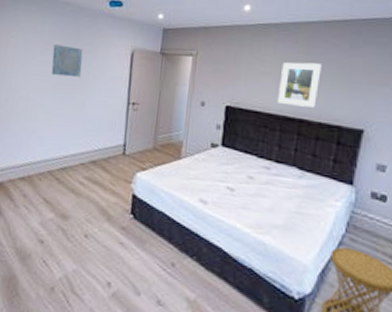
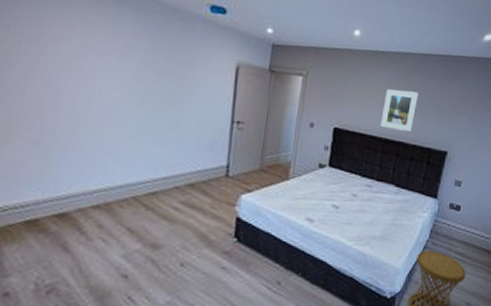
wall art: present [51,44,83,78] -> none [135,49,178,90]

